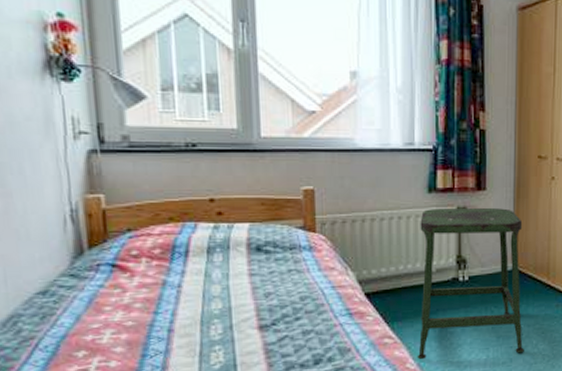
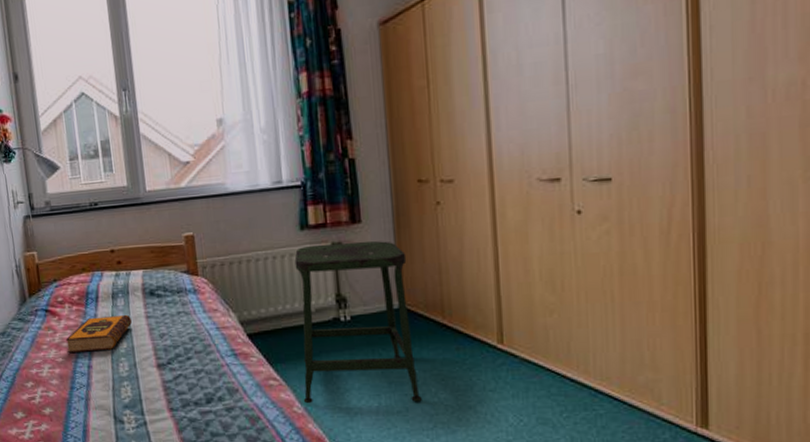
hardback book: none [138,271,231,315] -> present [65,314,132,353]

